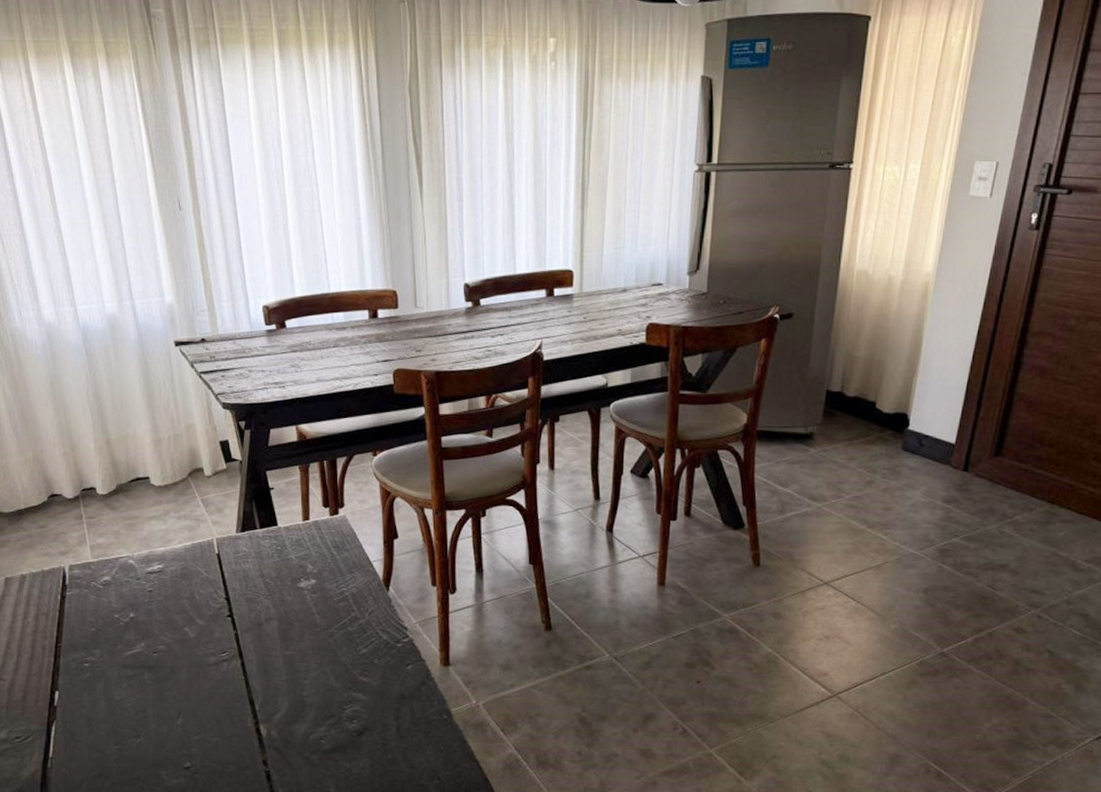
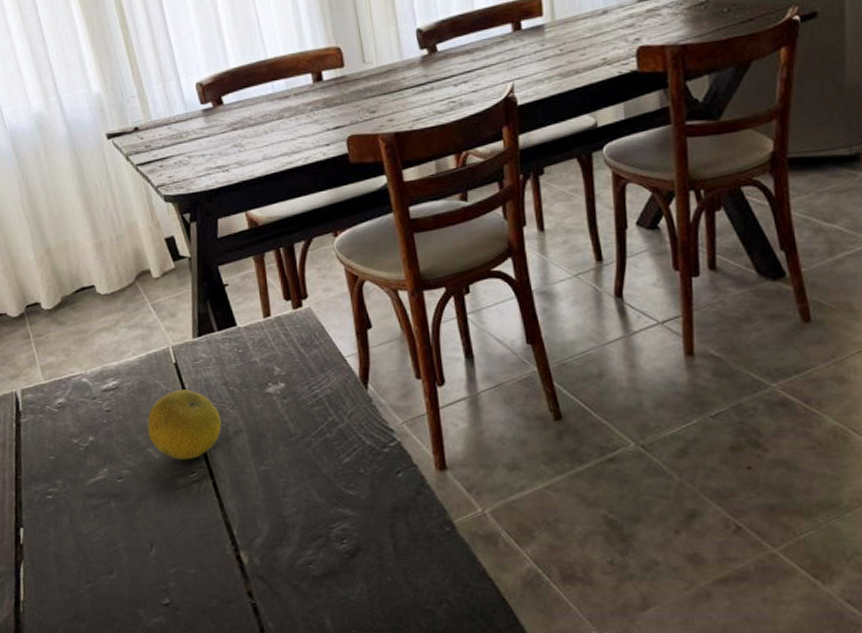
fruit: none [185,578,255,641] -> present [147,389,222,461]

